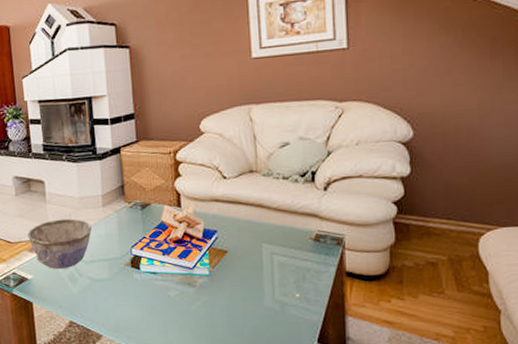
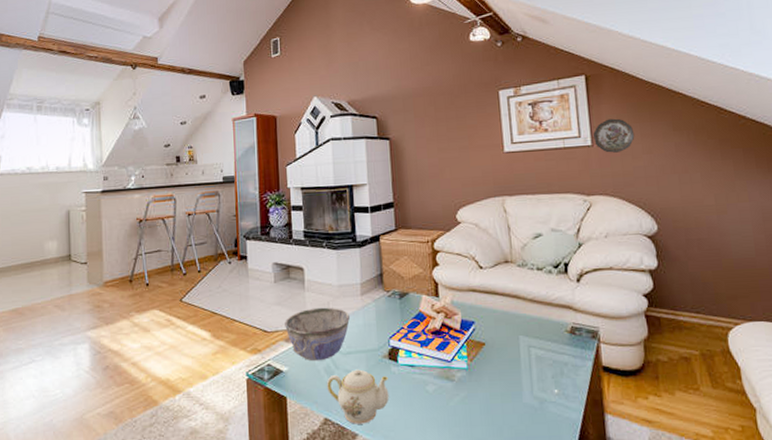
teapot: none [70,276,132,326] -> present [326,369,389,424]
decorative plate: none [350,17,396,56] -> present [593,118,635,153]

